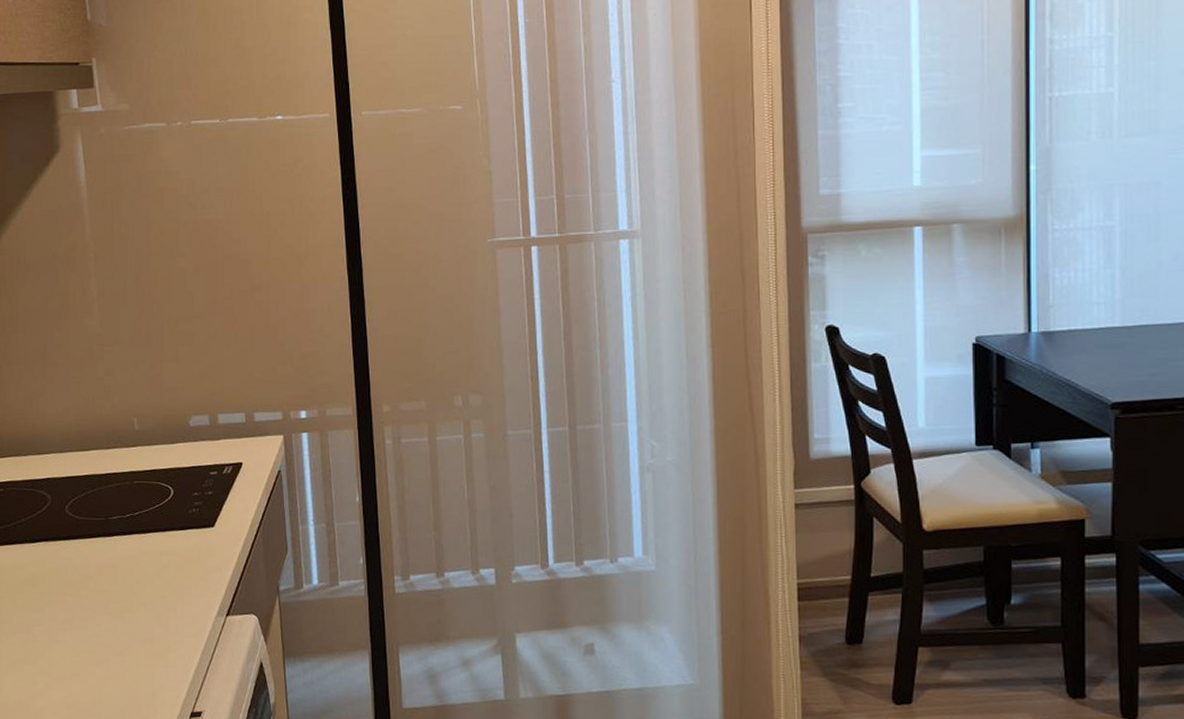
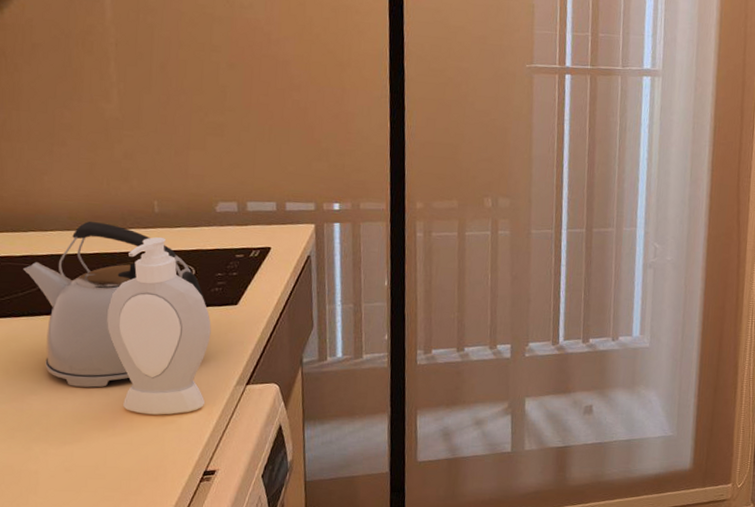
kettle: none [25,441,183,618] -> present [23,221,204,388]
soap bottle: none [97,456,191,649] -> present [107,237,211,415]

